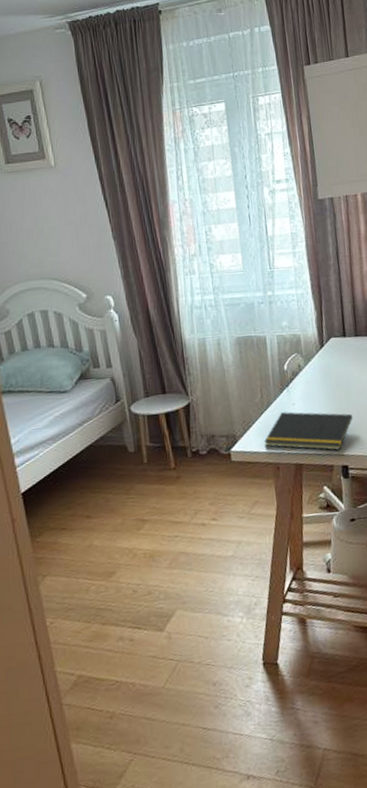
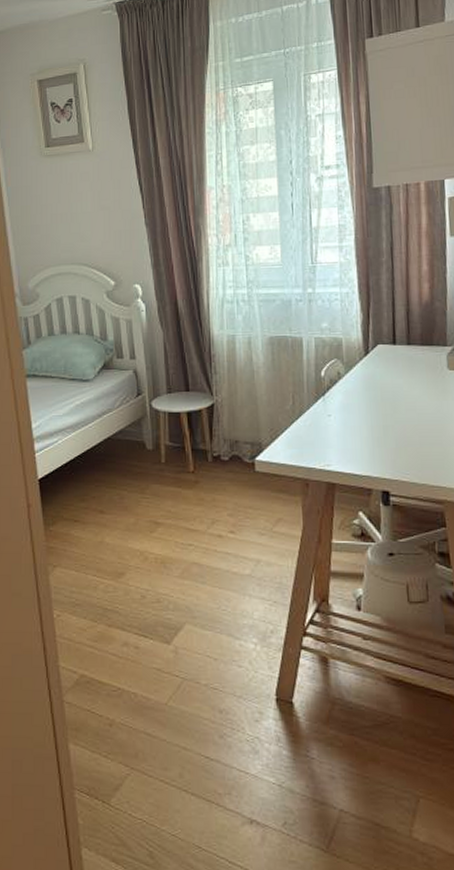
notepad: present [263,411,353,451] -> none [292,423,398,472]

